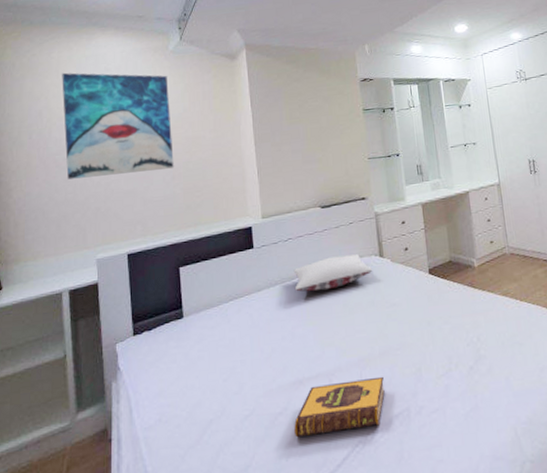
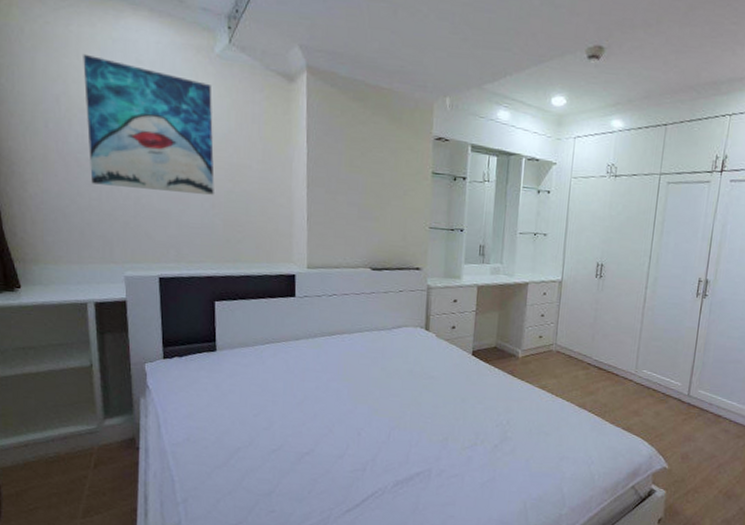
pillow: present [293,254,373,292] -> none [334,320,417,352]
hardback book: present [294,376,385,438] -> none [319,435,411,479]

